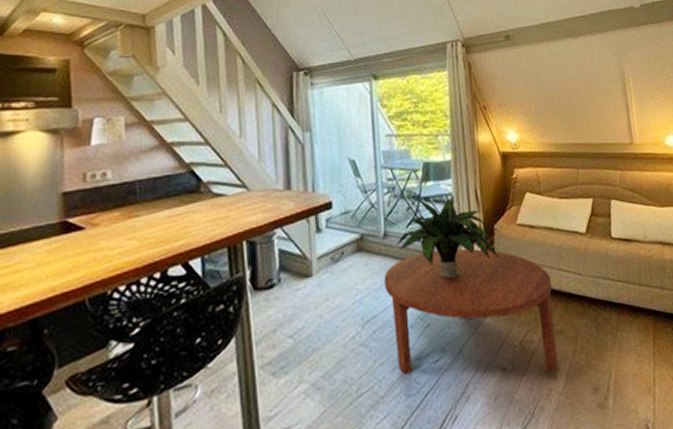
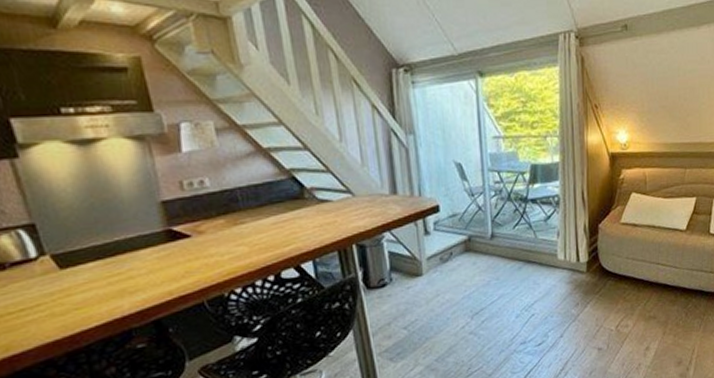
coffee table: present [384,248,558,375] -> none [491,247,649,357]
potted plant: present [397,197,499,278] -> none [504,199,602,274]

